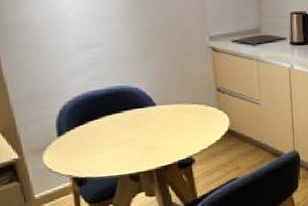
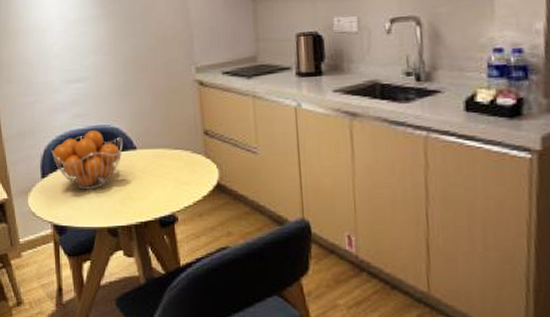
fruit basket: none [68,90,143,144] -> present [51,130,124,190]

